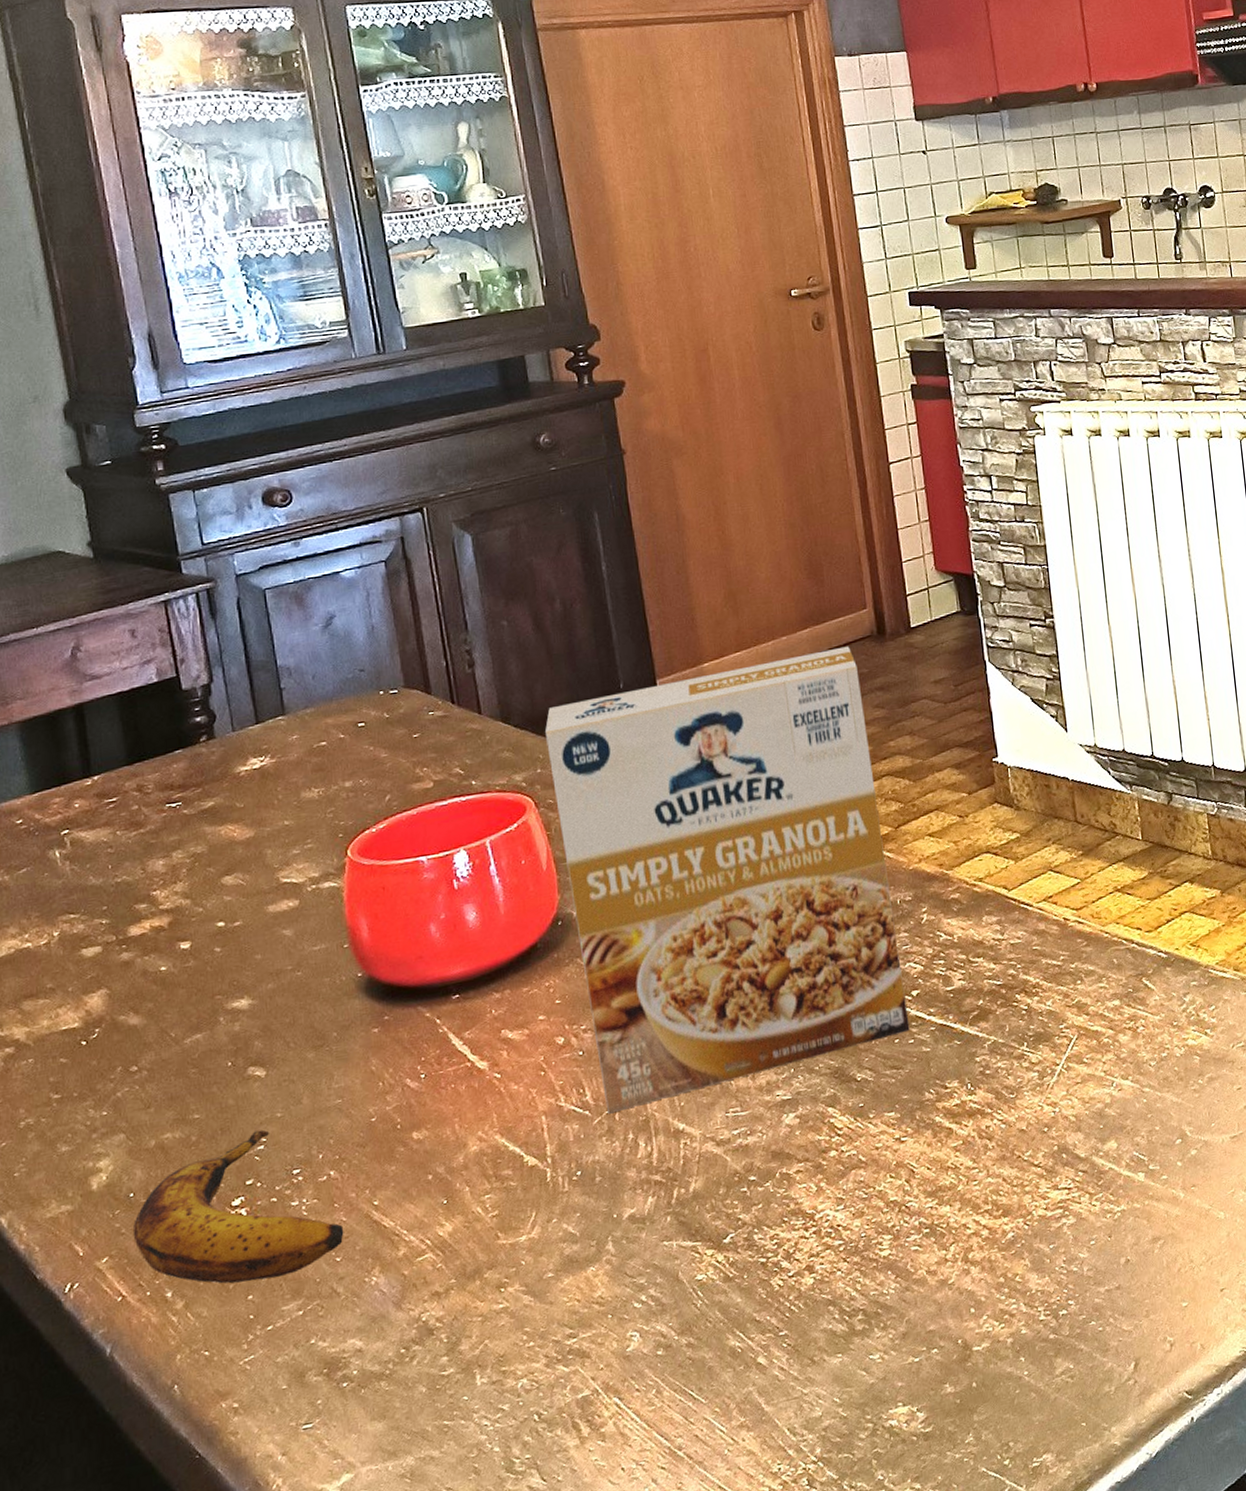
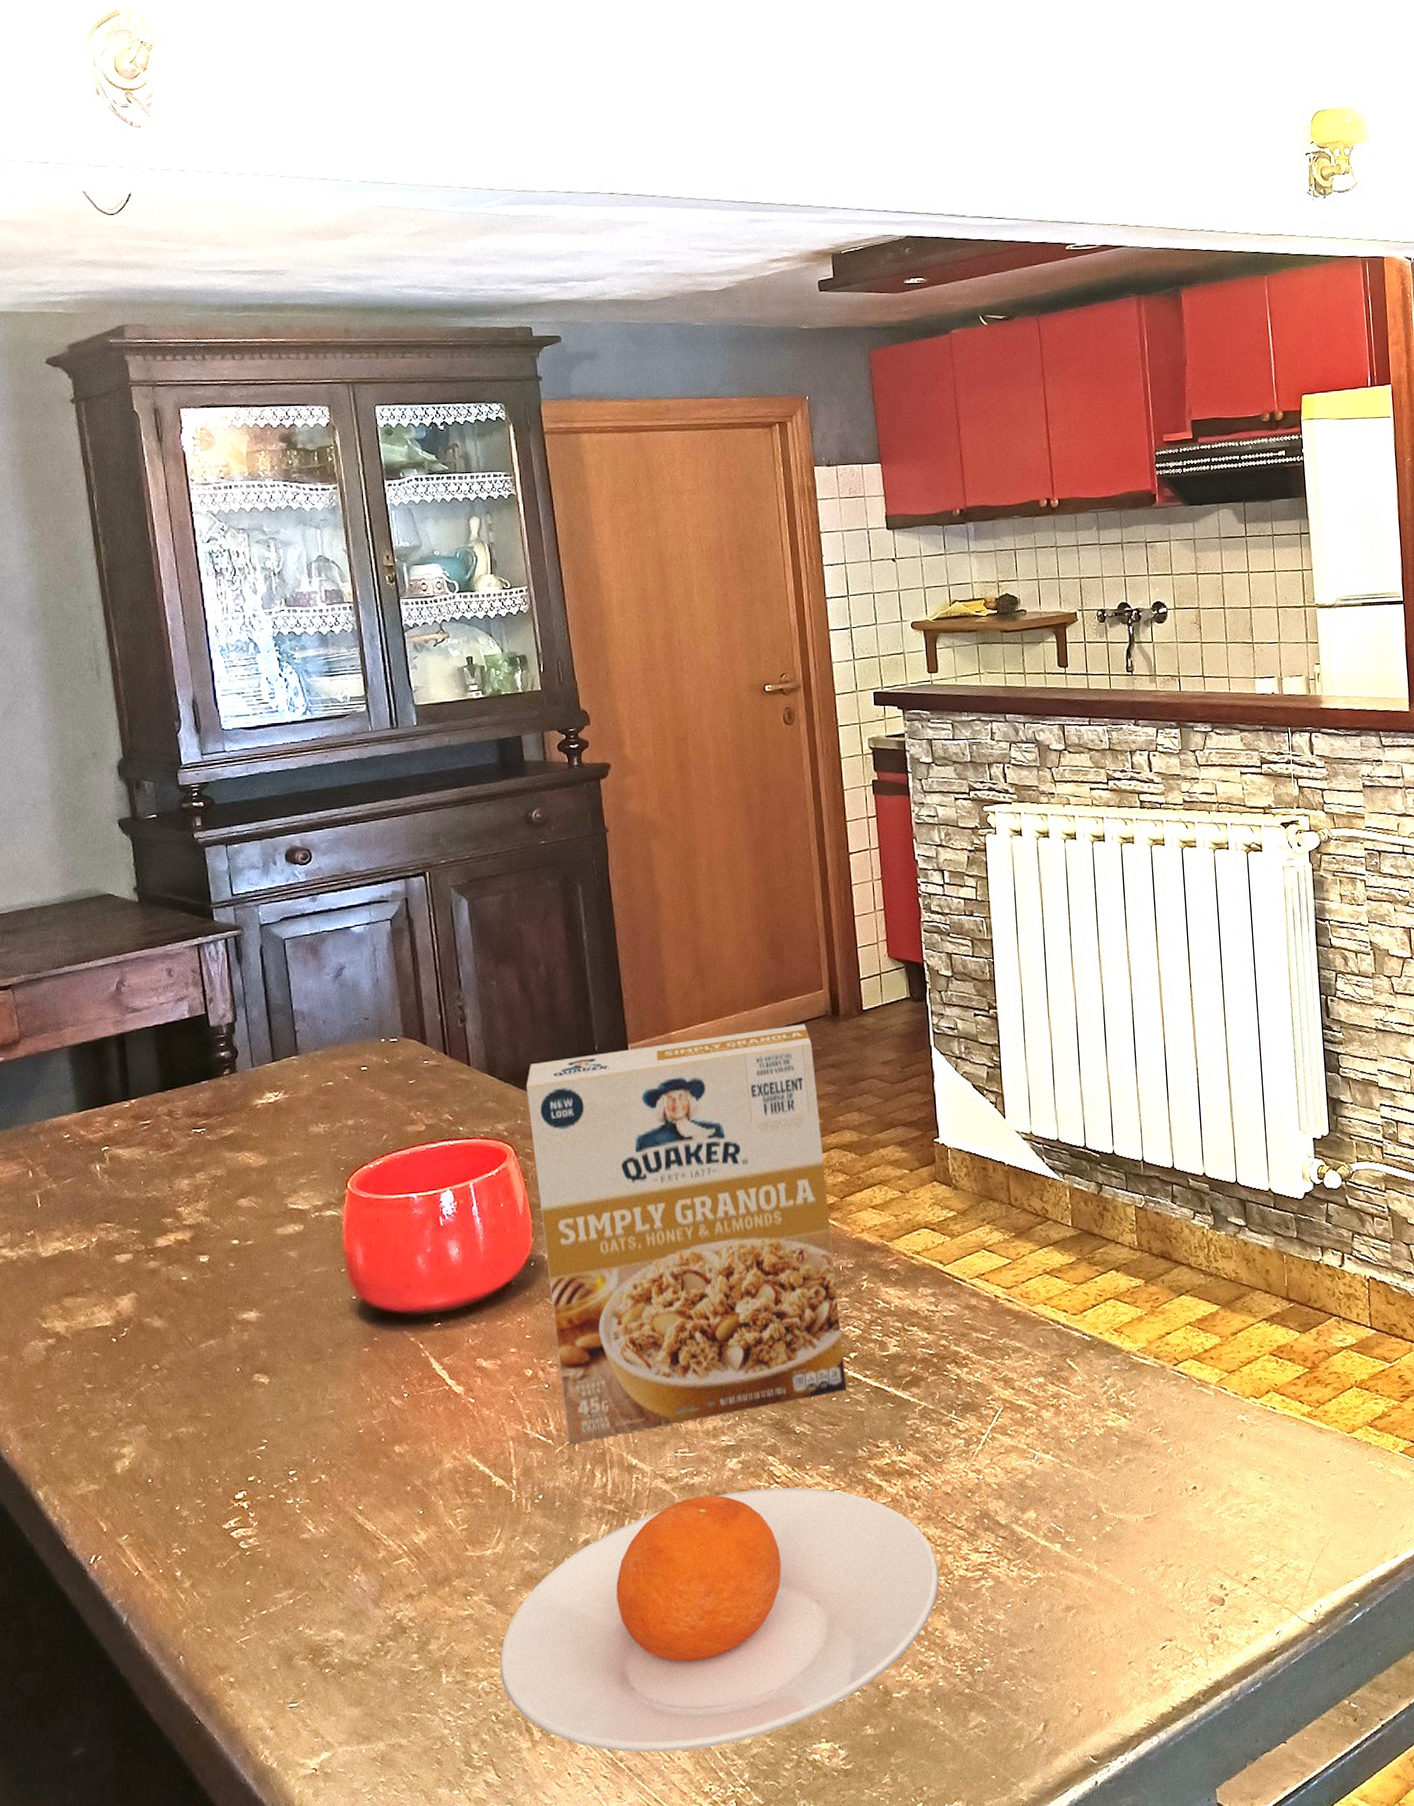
banana: present [133,1130,344,1284] -> none [150,1432,332,1569]
plate: none [540,1137,1018,1440] -> present [499,1487,940,1753]

